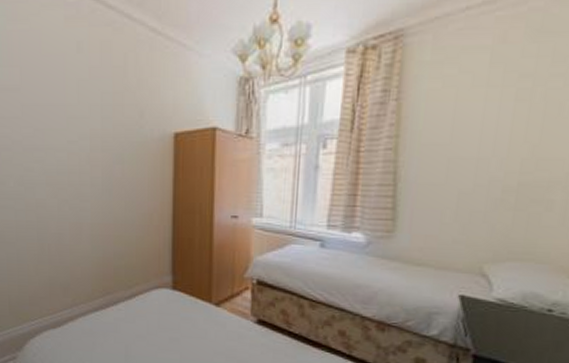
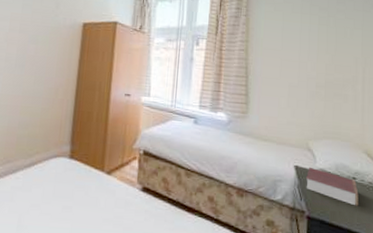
book: none [474,296,555,345] -> present [306,167,359,206]

